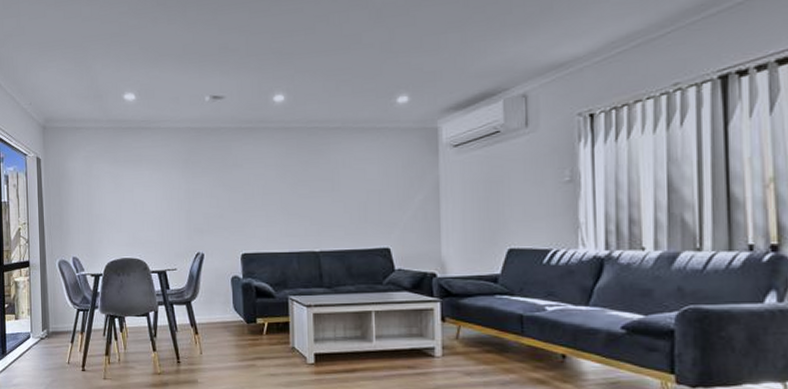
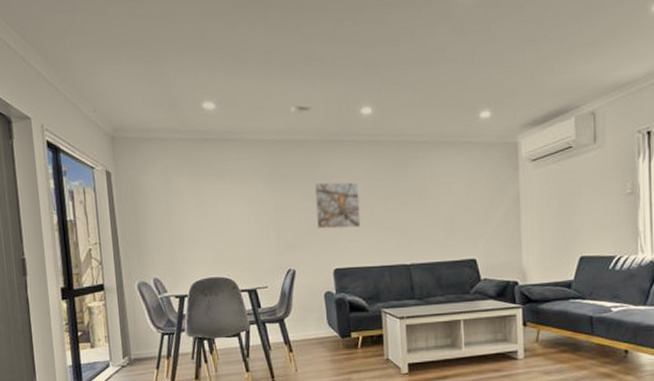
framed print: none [225,168,270,214] -> present [314,182,361,229]

